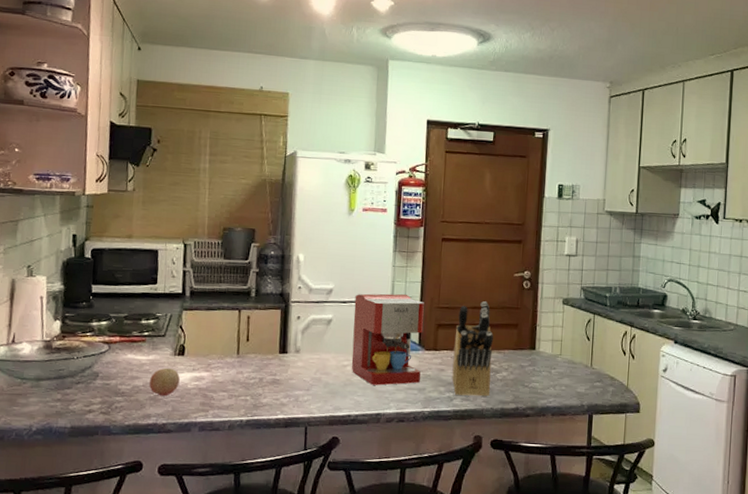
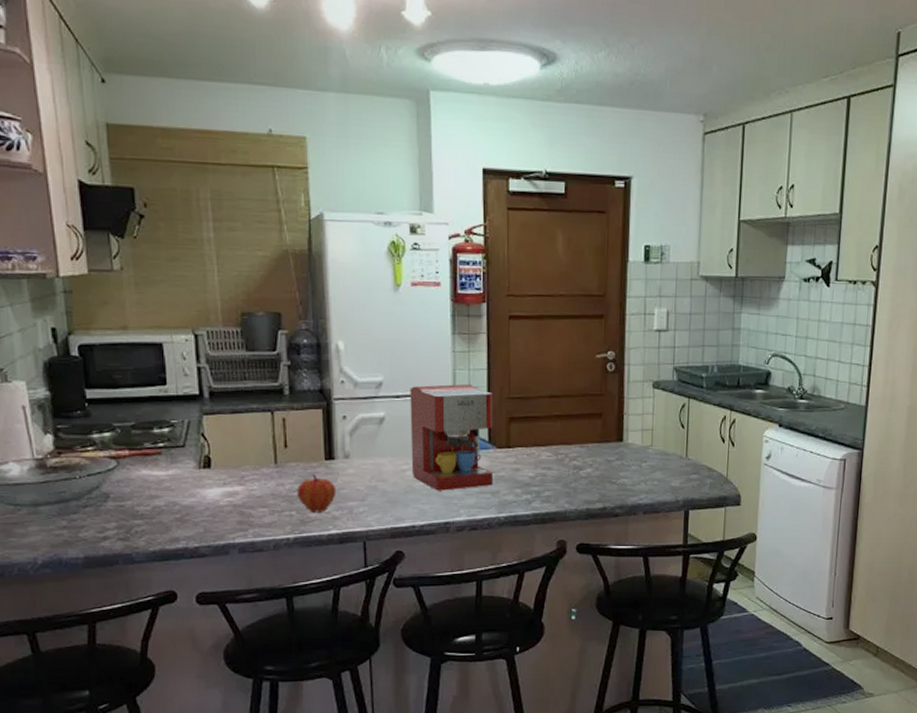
fruit: present [149,368,180,397] -> none [172,483,209,516]
fruit: none [252,364,287,400] -> present [296,473,337,514]
knife block: present [452,301,493,397] -> none [529,389,574,498]

